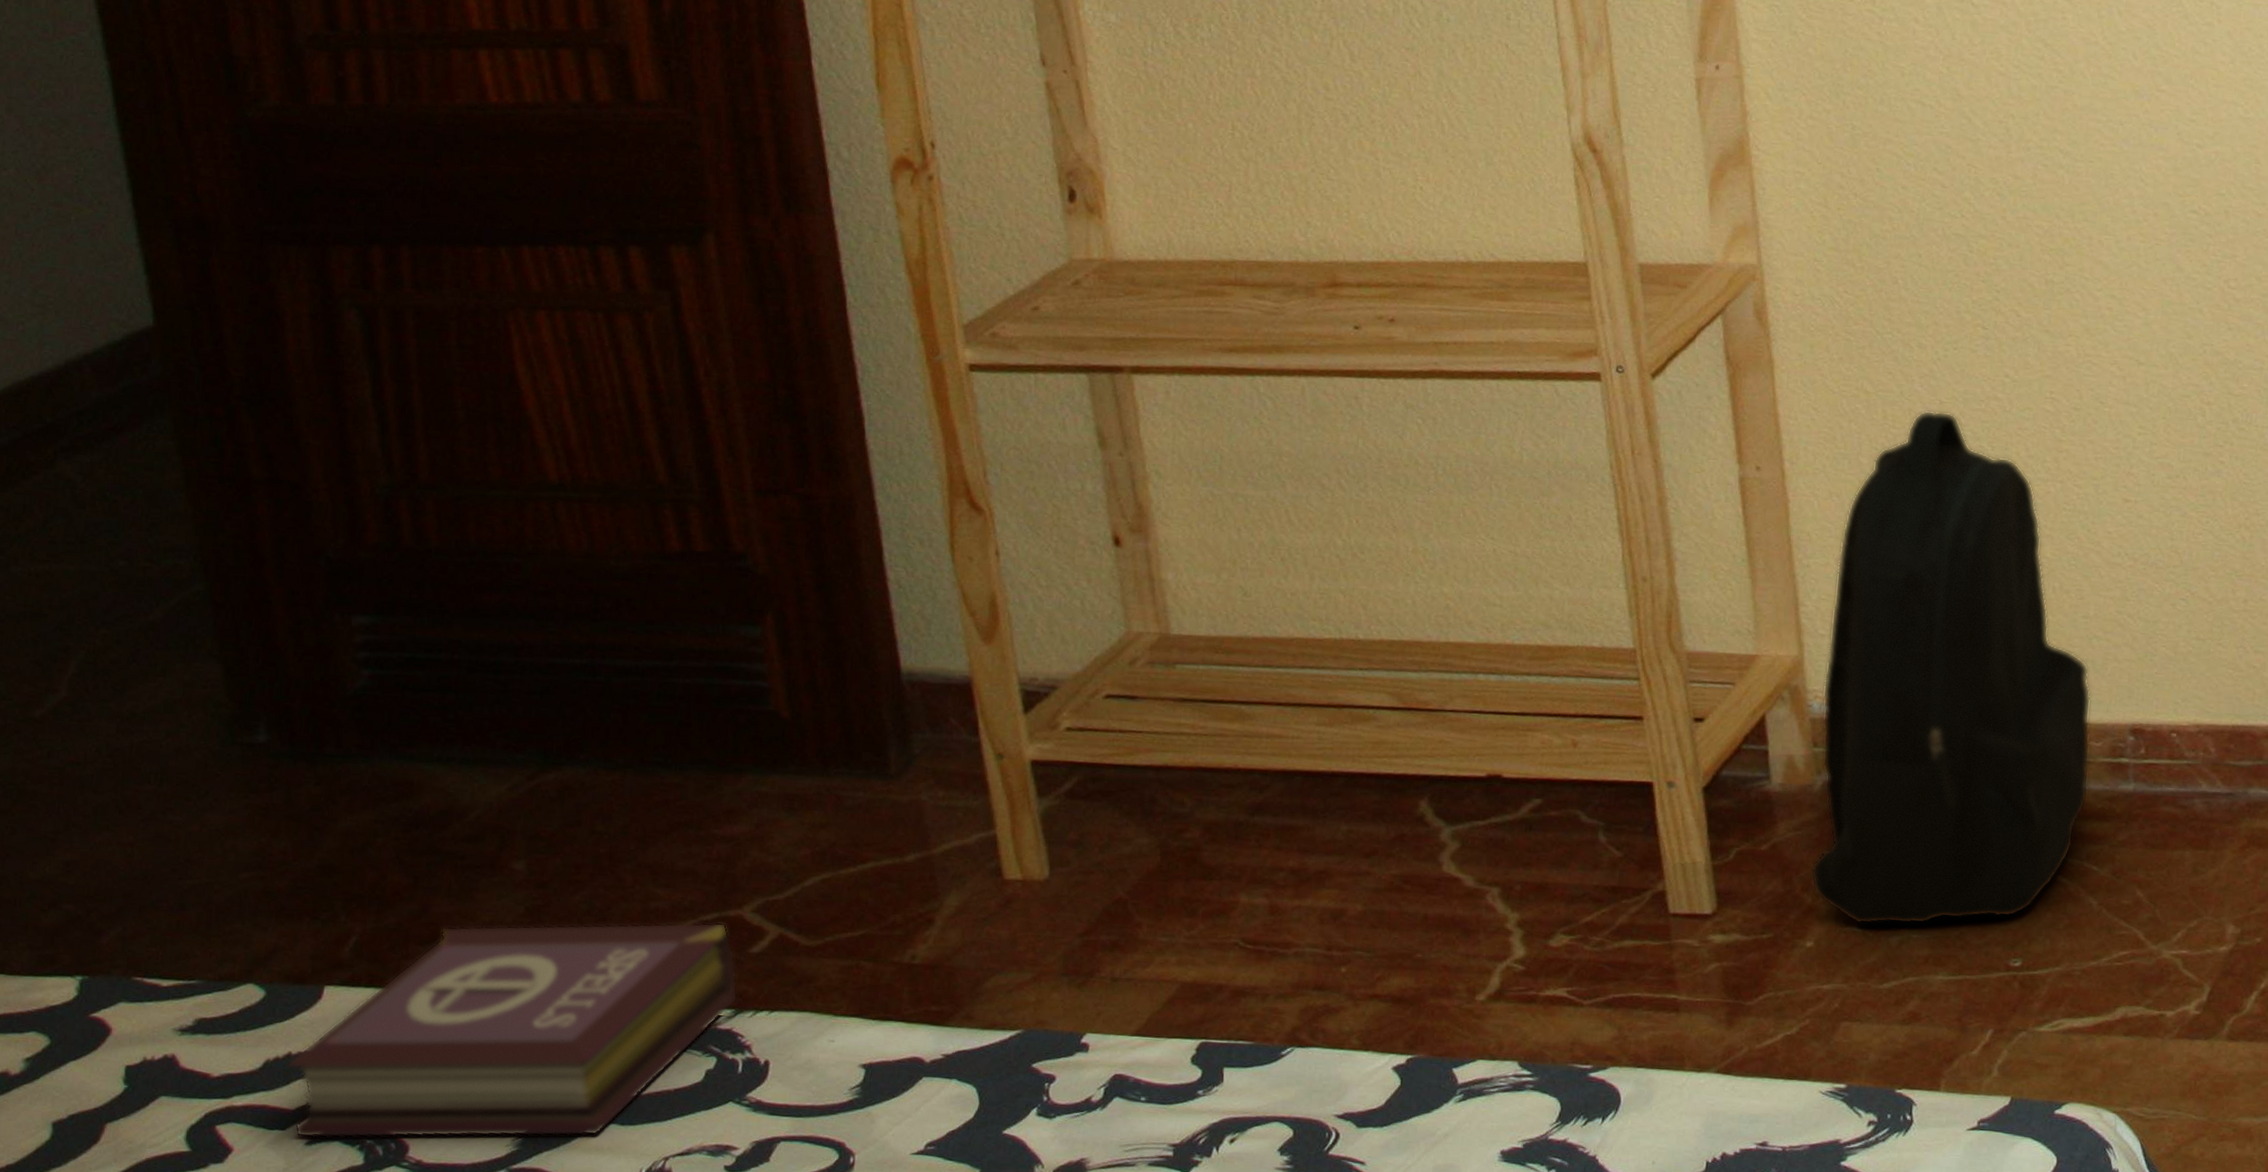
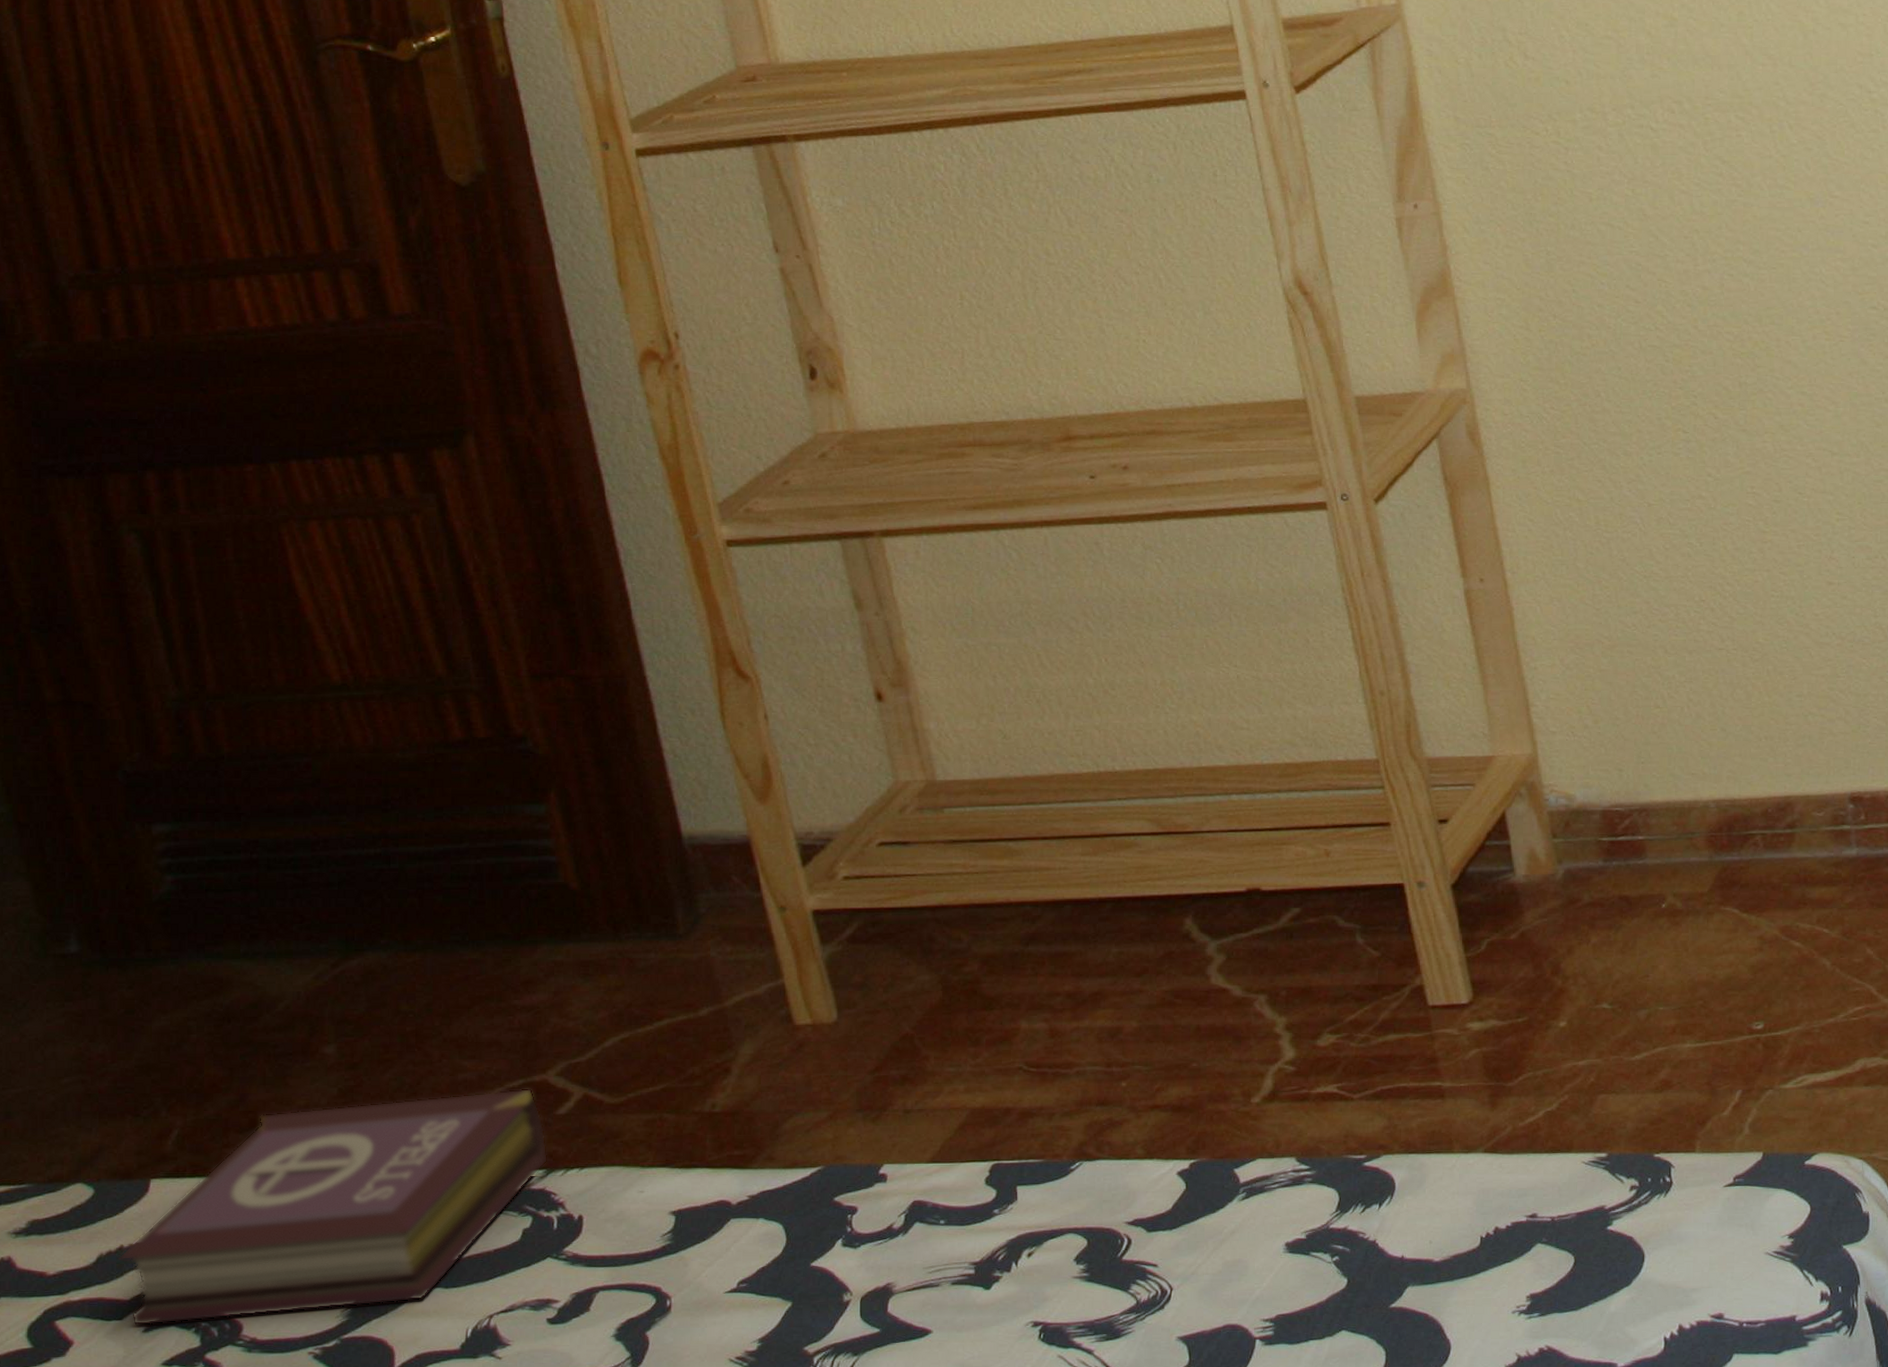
backpack: present [1810,410,2091,925] -> none [1558,513,1815,1001]

